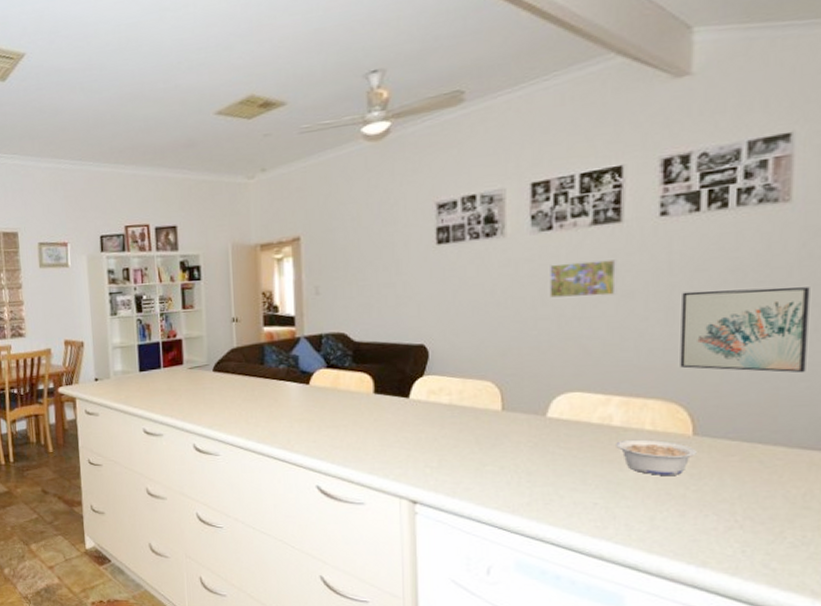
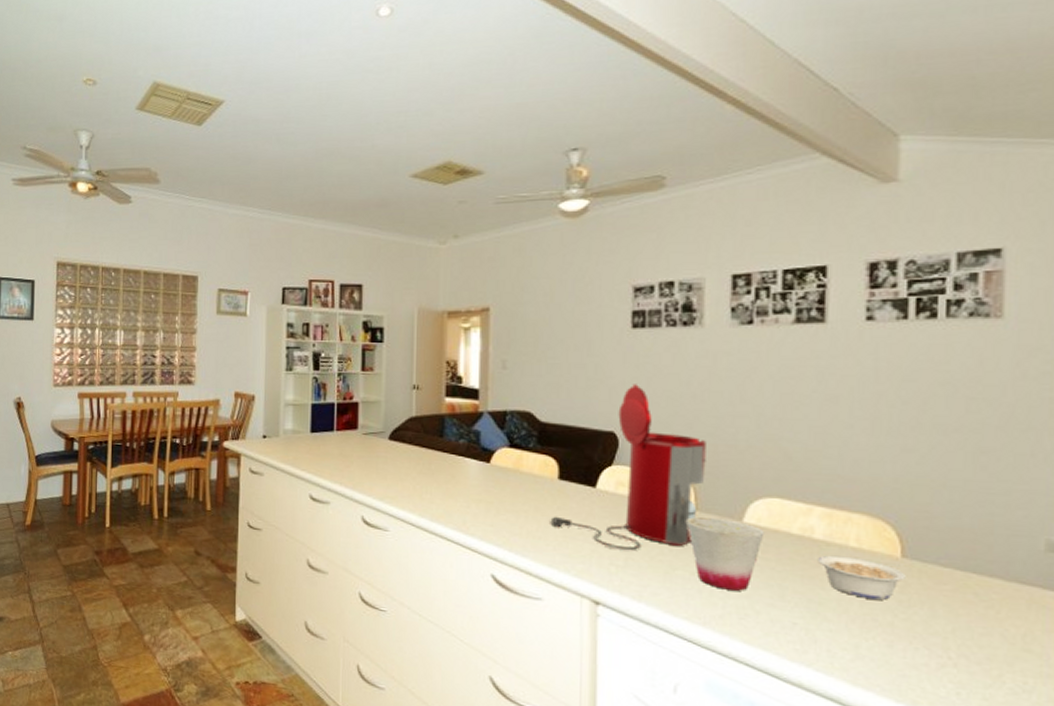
coffee maker: none [368,297,511,452] -> present [550,384,706,550]
cup: none [494,416,567,479] -> present [687,517,765,591]
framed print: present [550,259,618,298] -> none [749,360,821,398]
wall art: present [680,287,810,373] -> none [887,402,1025,501]

